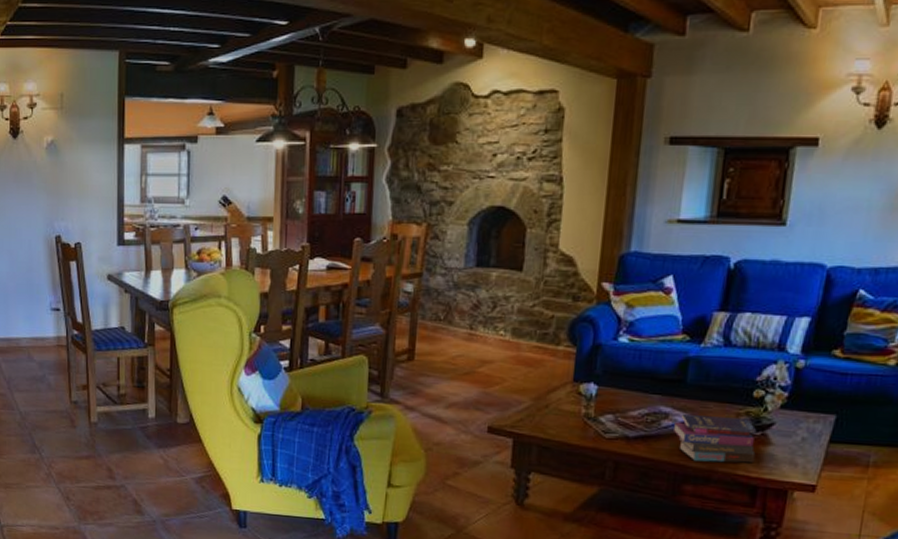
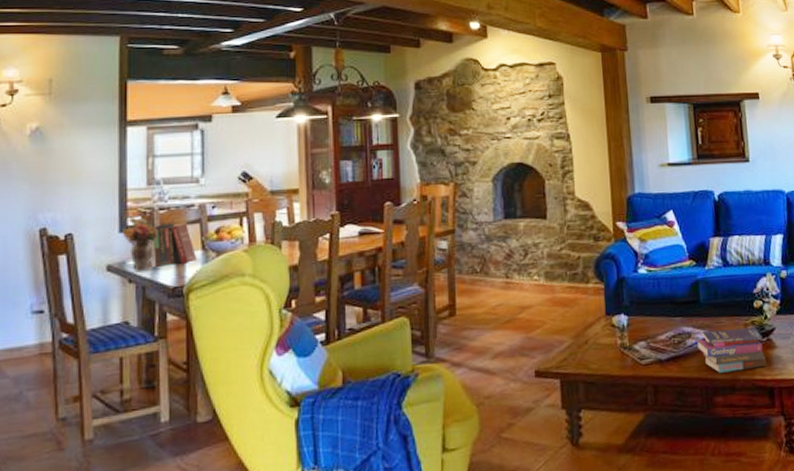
flower arrangement: none [119,231,148,284] -> present [121,216,157,272]
books: none [127,241,181,282] -> present [131,223,198,270]

